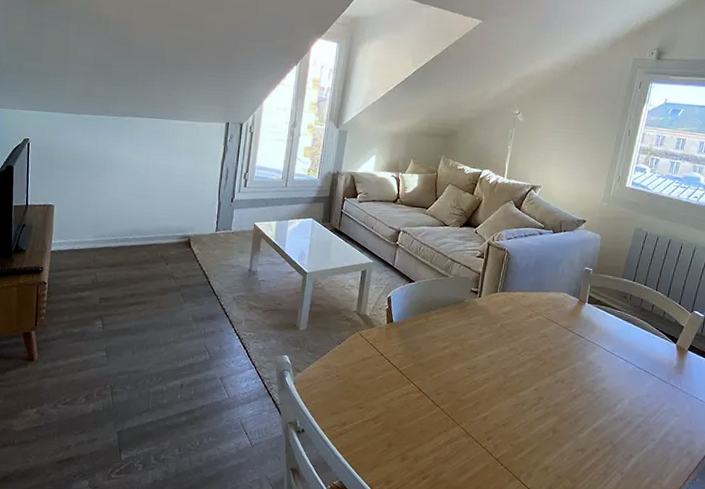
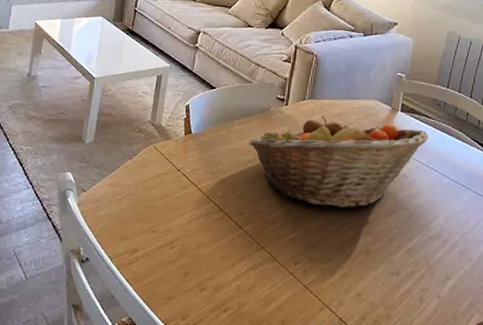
fruit basket: none [445,306,615,392] -> present [249,115,429,209]

